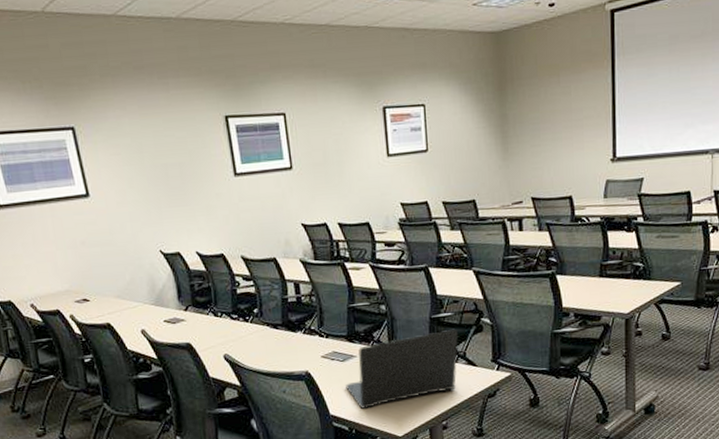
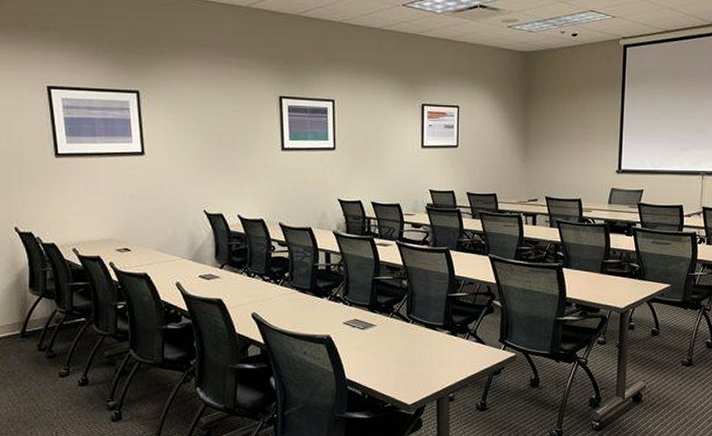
laptop: present [346,328,459,409] -> none [363,308,472,375]

